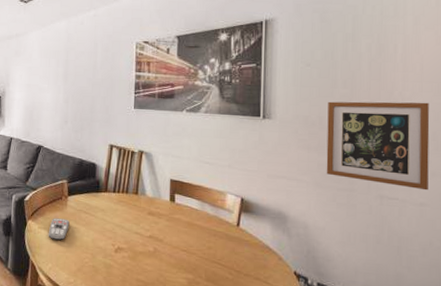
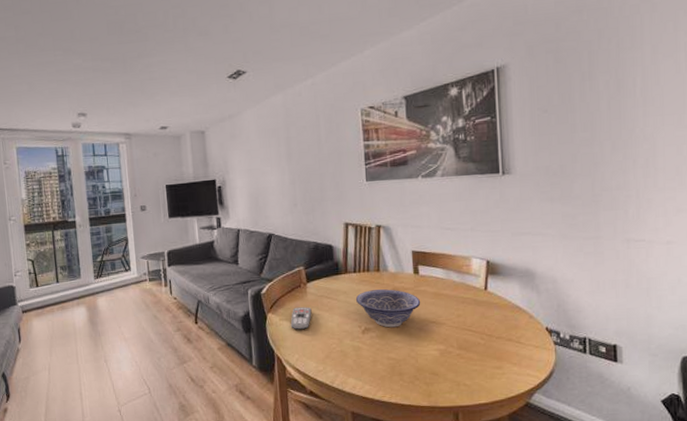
decorative bowl: none [112,211,174,251] -> present [355,289,421,328]
picture frame: present [326,101,430,191] -> none [568,136,674,228]

